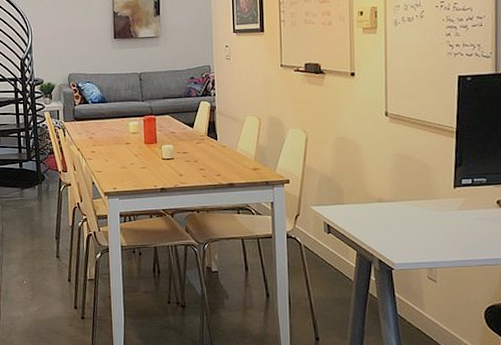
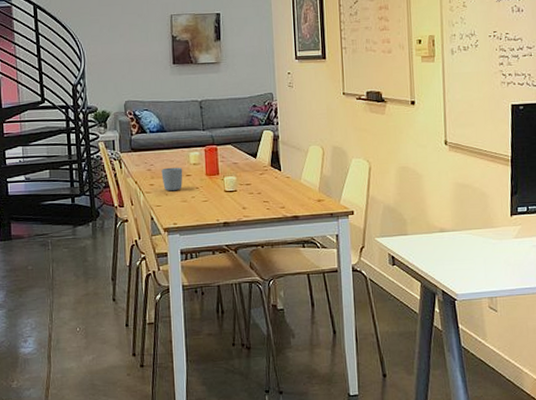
mug: none [102,135,123,158] -> present [161,167,183,192]

